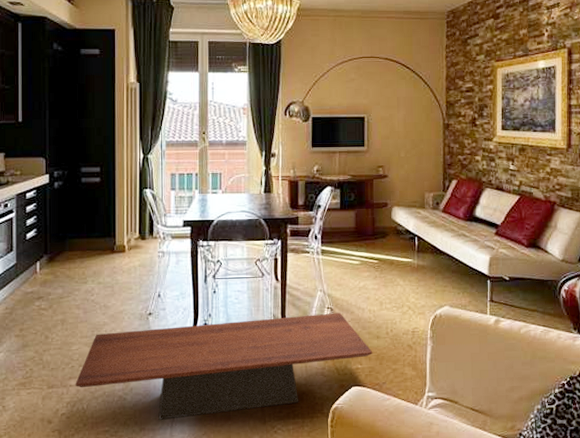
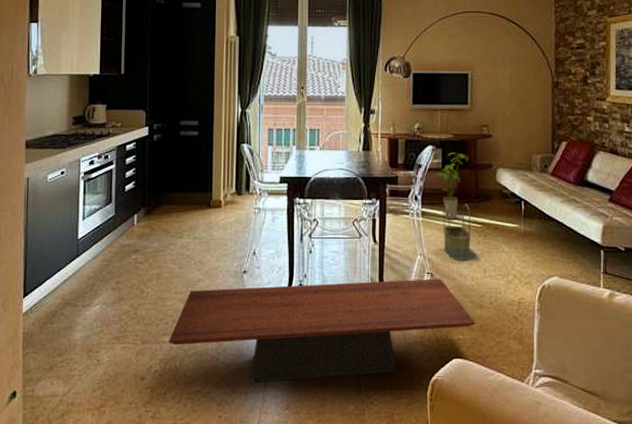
house plant: none [335,193,365,257] -> present [436,153,468,220]
basket: none [342,241,368,296] -> present [443,204,471,261]

